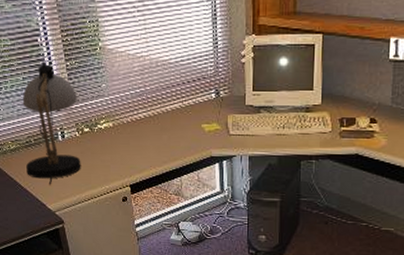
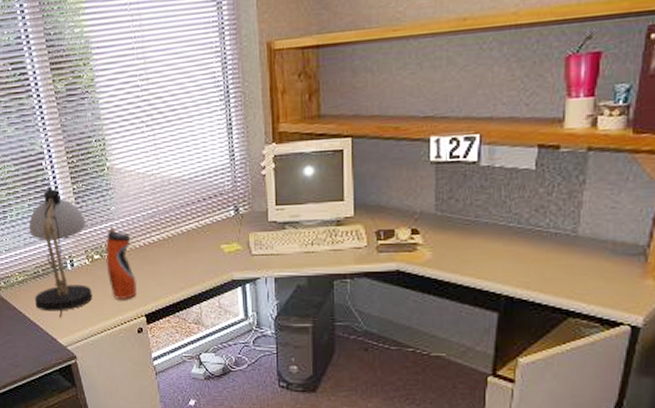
water bottle: none [95,103,123,171] -> present [105,227,137,300]

